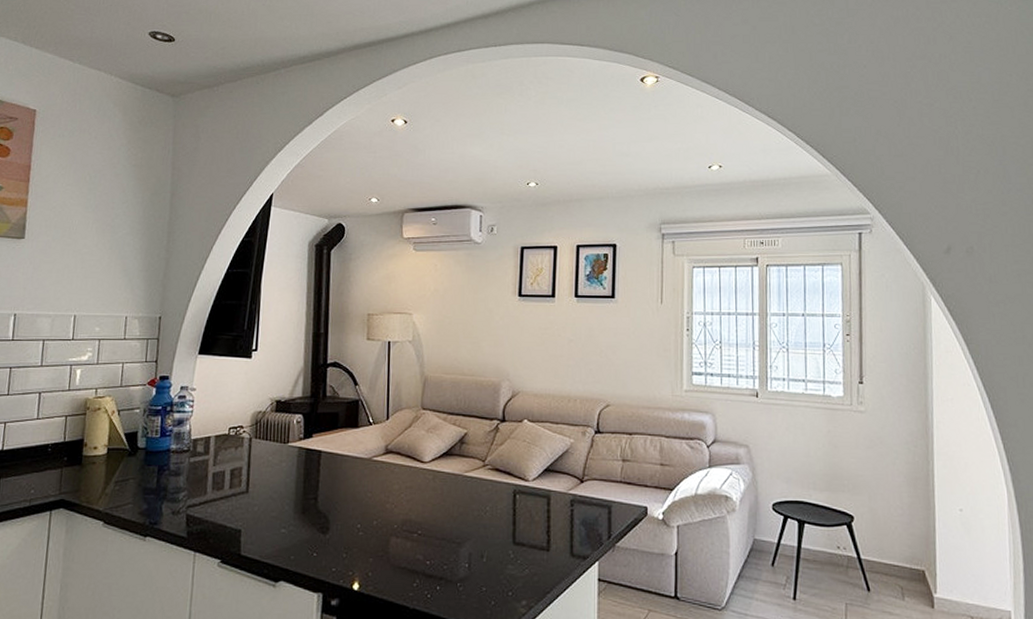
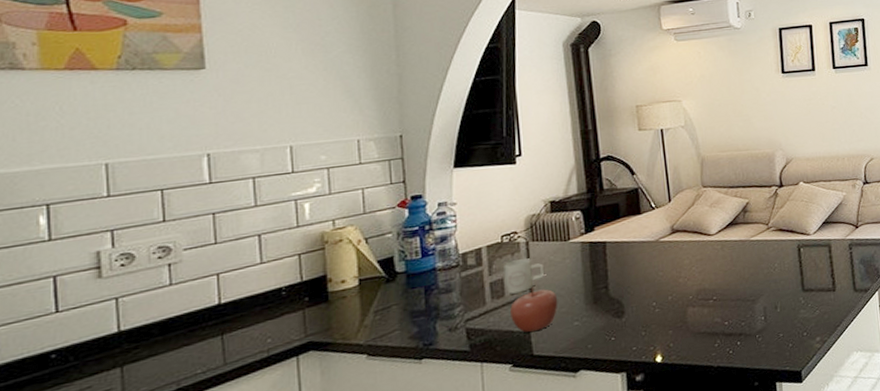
mug: none [225,455,263,489] -> present [504,258,545,295]
fruit: none [226,485,270,531] -> present [510,287,558,333]

